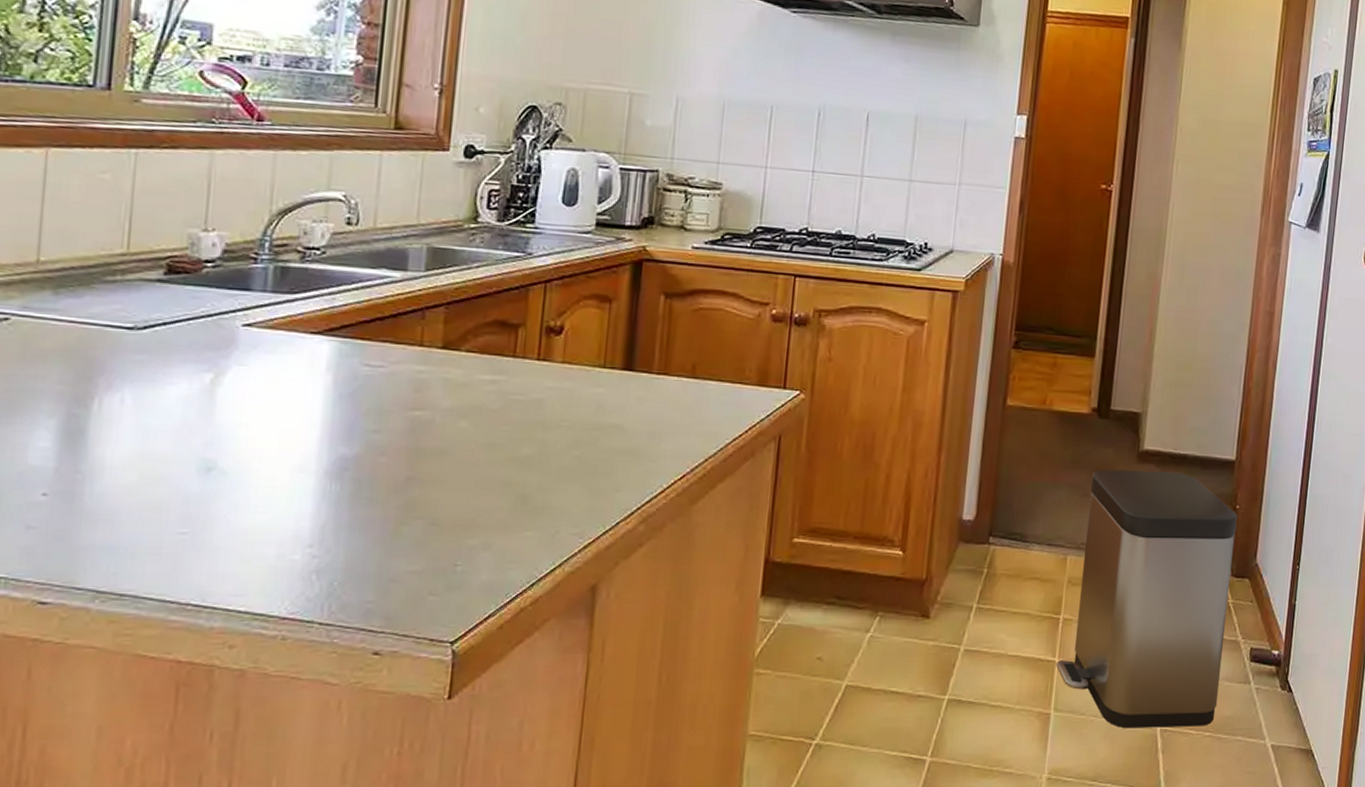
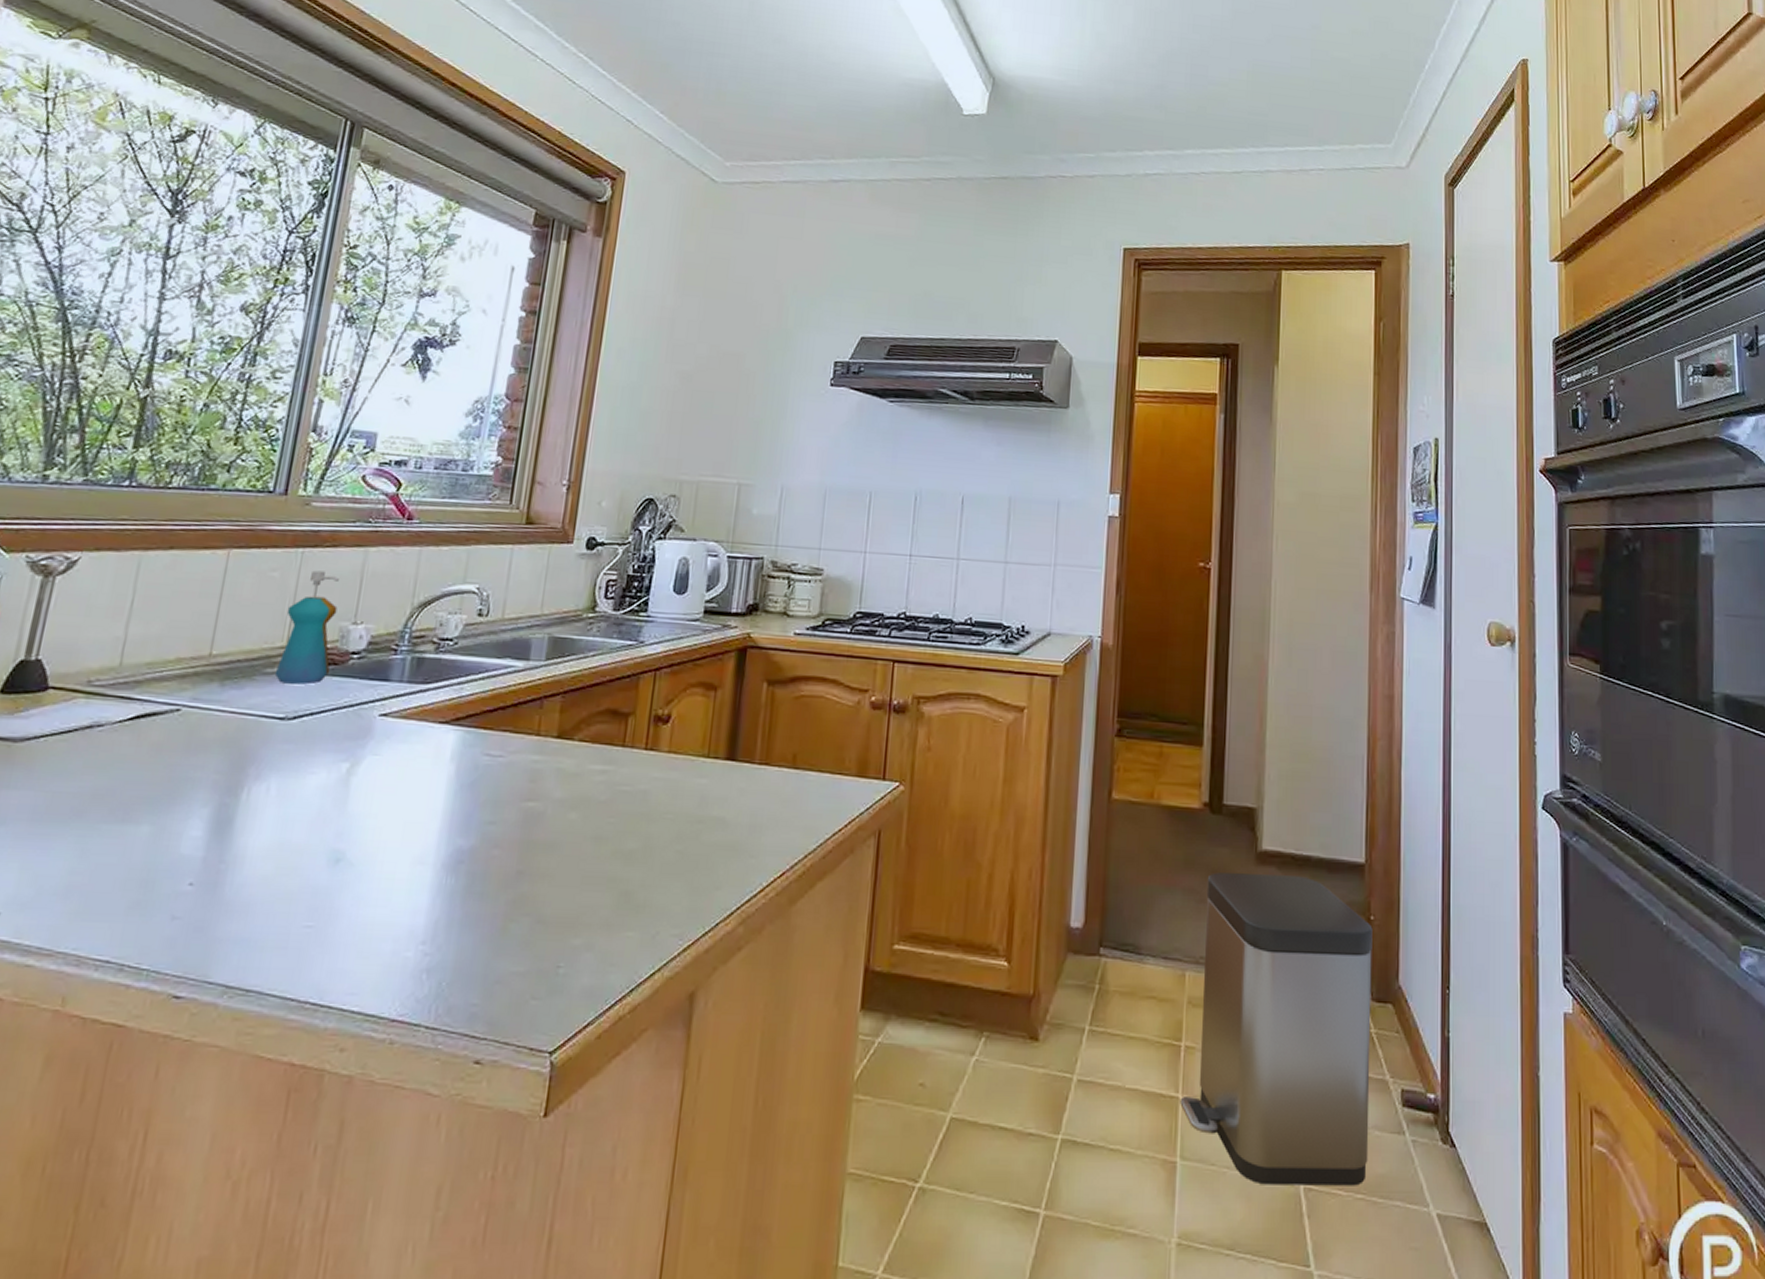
soap dispenser: none [116,173,184,294] -> present [274,570,339,685]

